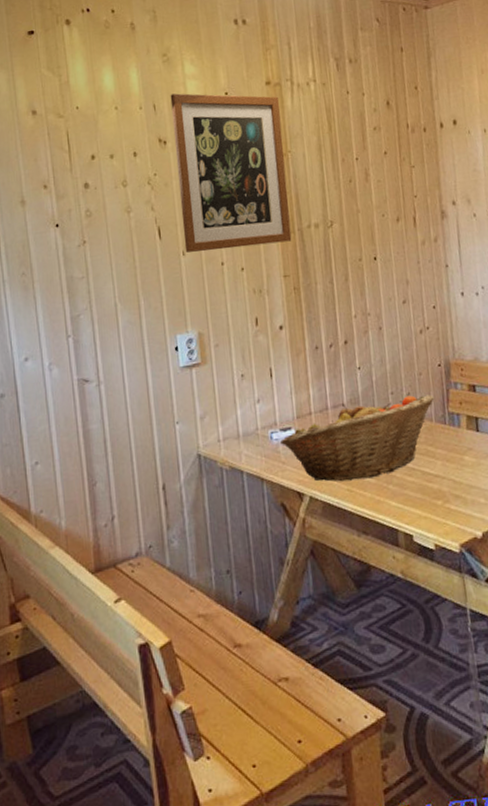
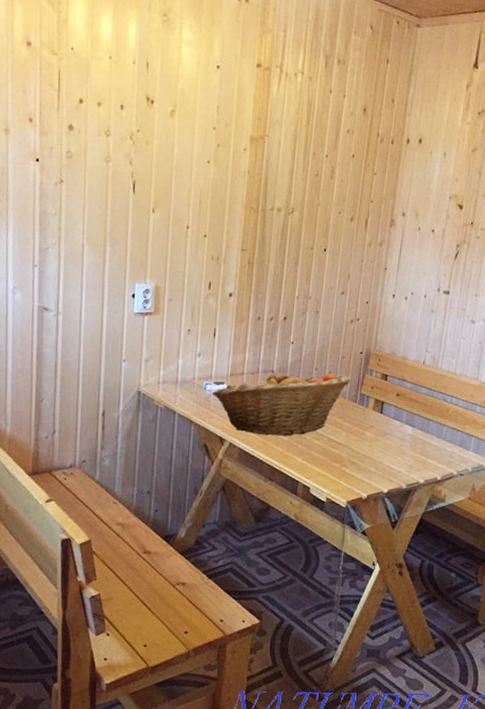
wall art: present [170,93,292,253] -> none [155,55,267,219]

